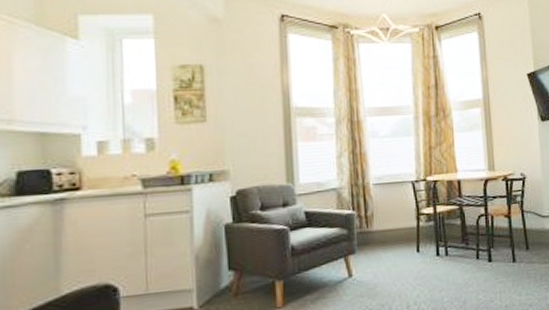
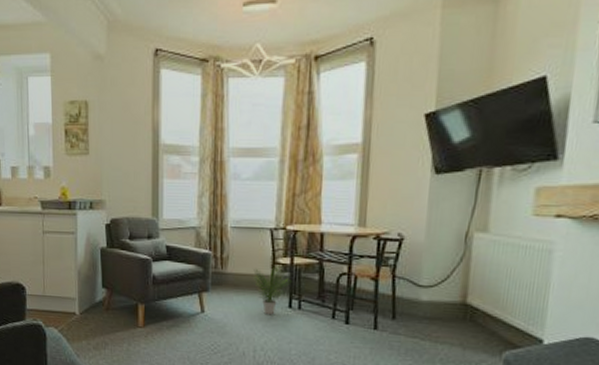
potted plant: none [399,215,437,267] -> present [253,265,292,315]

